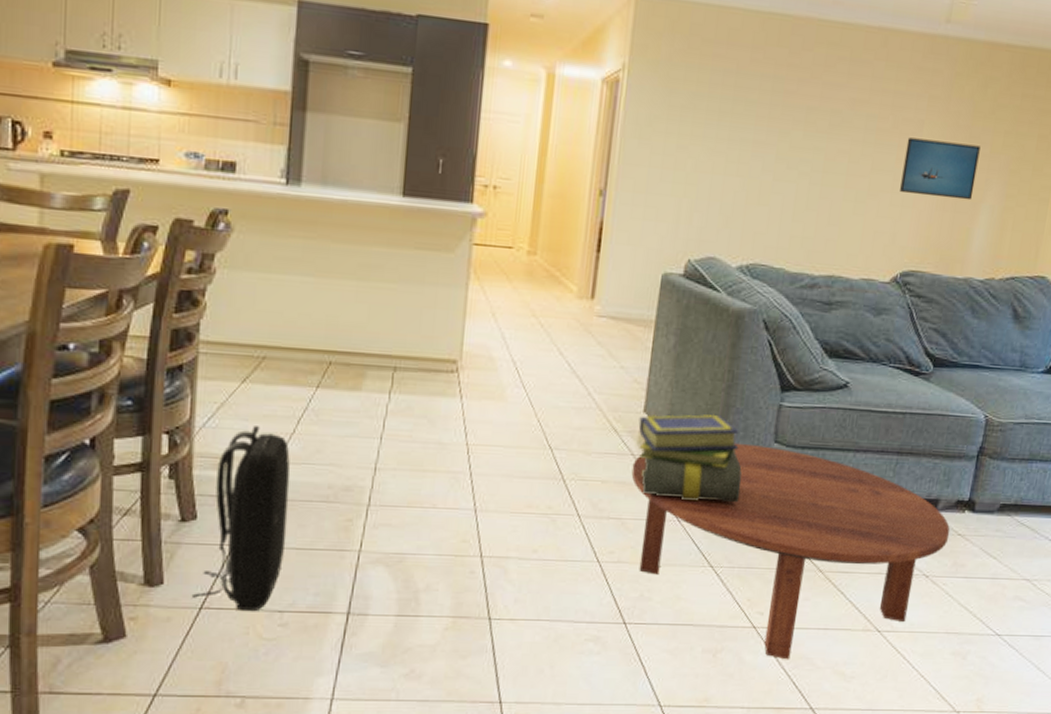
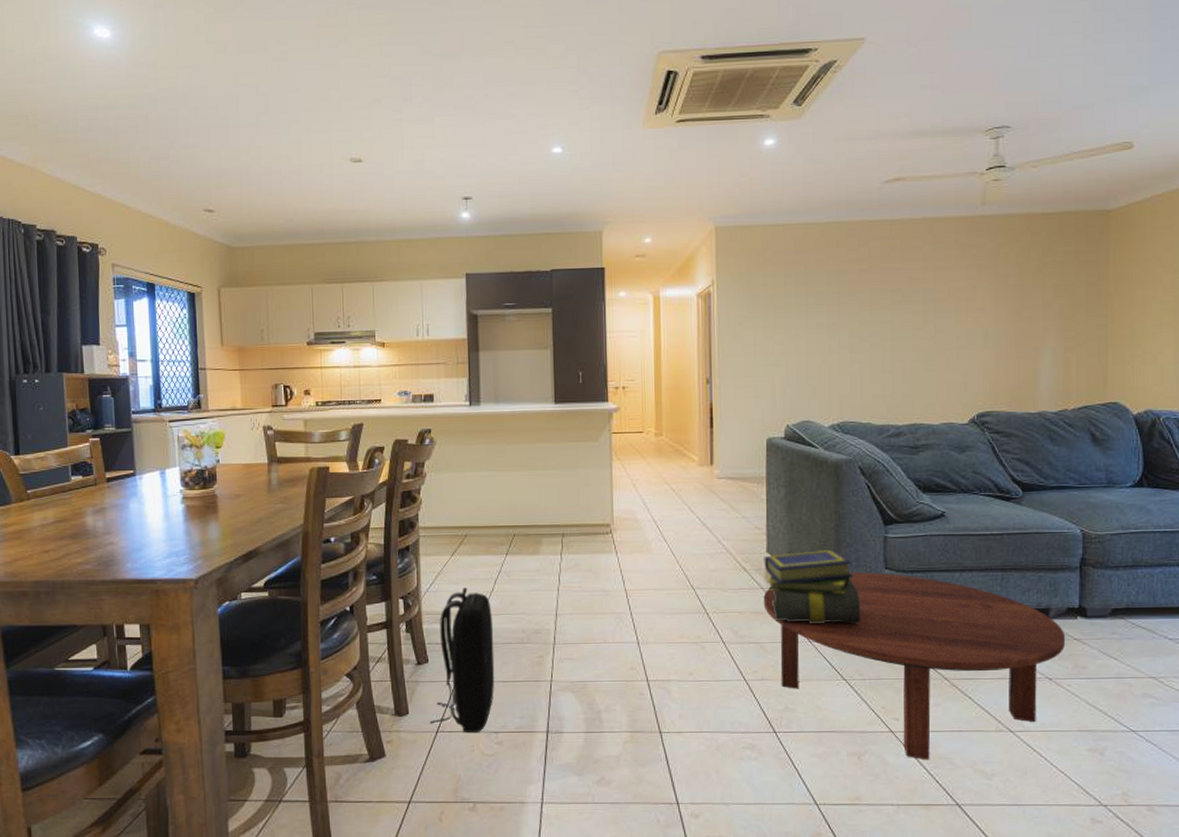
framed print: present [900,137,981,201] -> none [964,300,1033,348]

